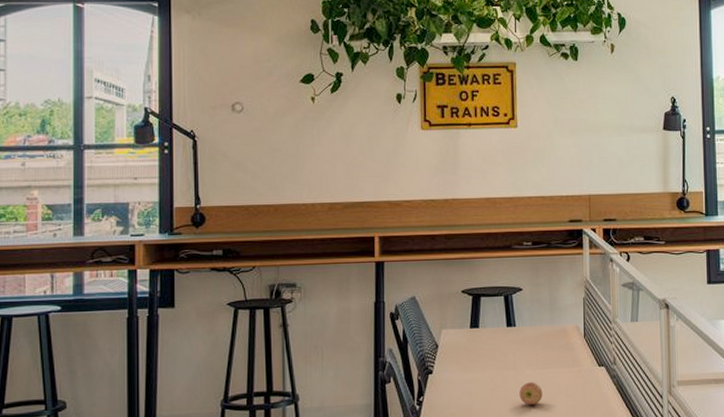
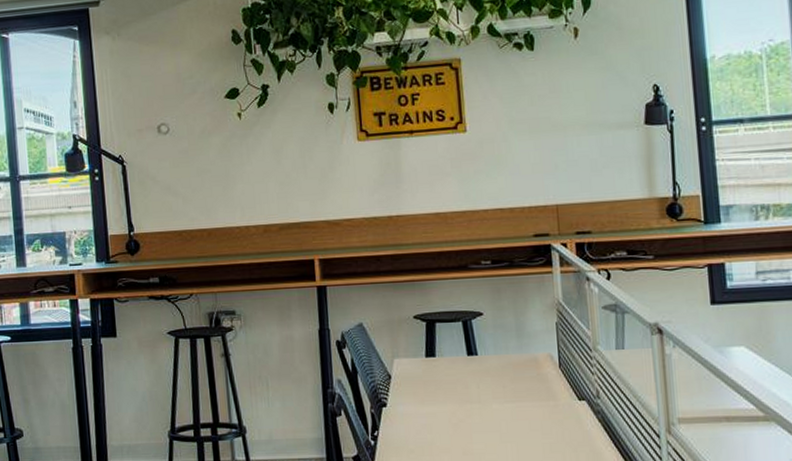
apple: present [519,382,543,406] -> none [486,417,514,444]

